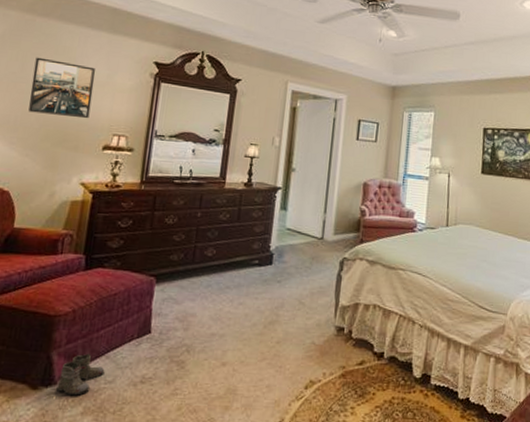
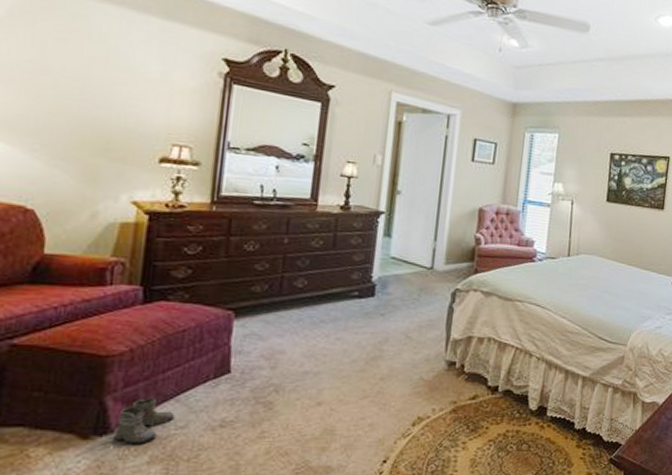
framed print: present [28,57,95,119] -> none [54,43,145,124]

